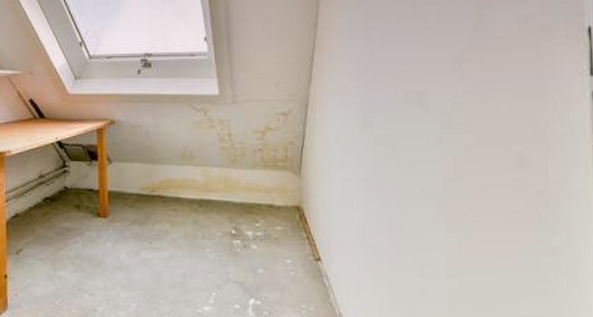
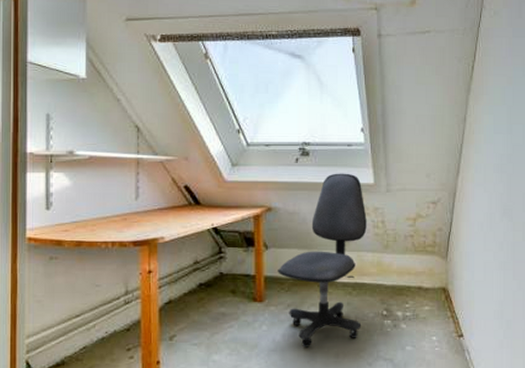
office chair: none [121,84,213,266] -> present [278,173,367,348]

